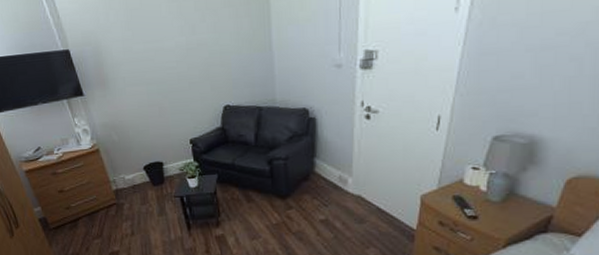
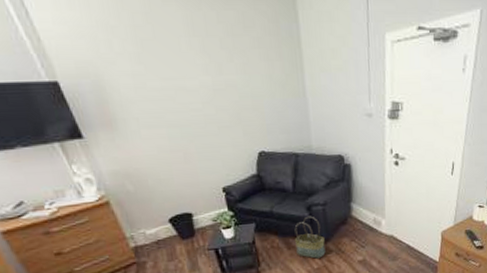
basket: none [254,170,285,214] -> present [294,216,326,259]

